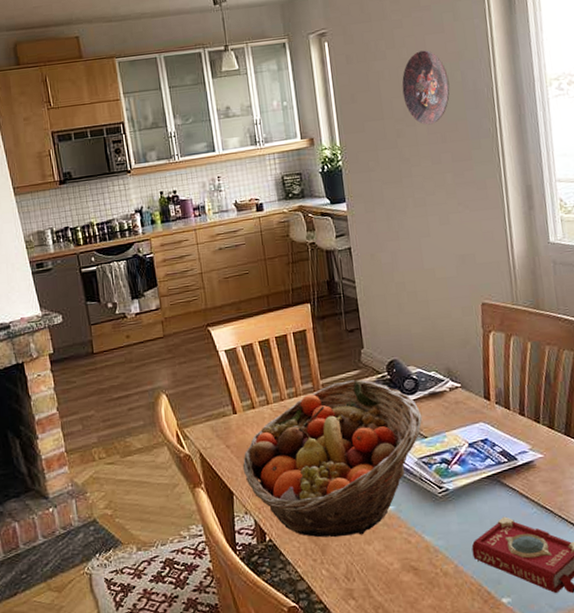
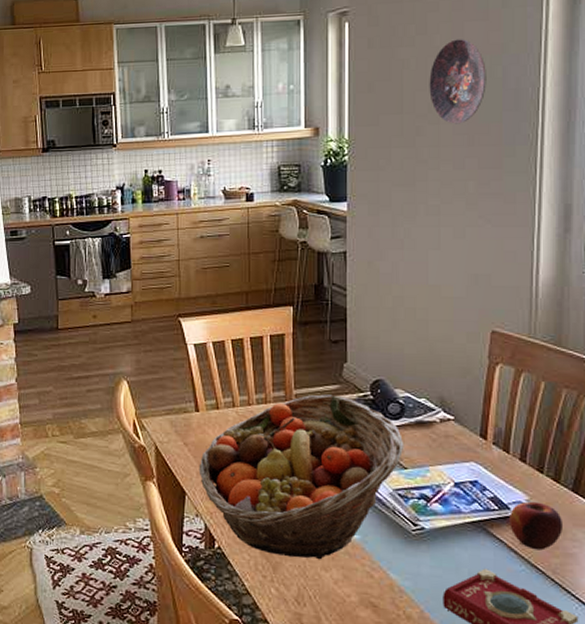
apple: none [517,449,562,493] -> present [509,501,562,551]

